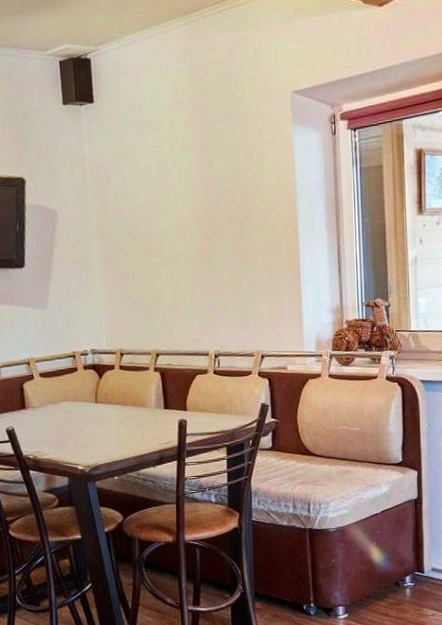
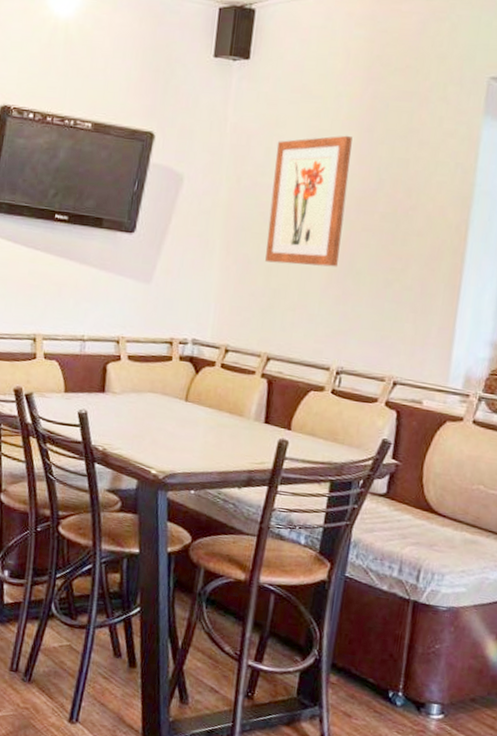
wall art: none [130,156,199,274] -> present [265,135,353,267]

